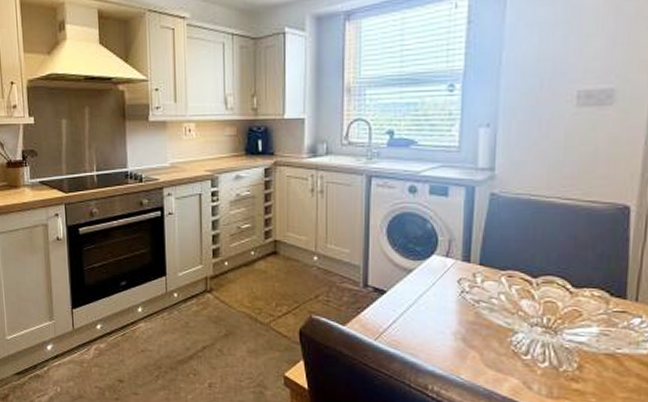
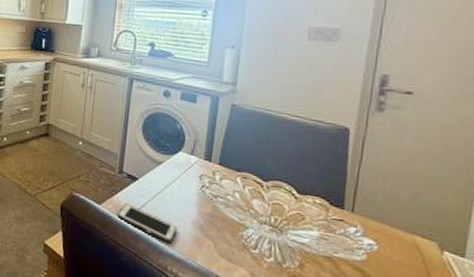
cell phone: none [365,321,436,360] -> present [117,203,177,243]

